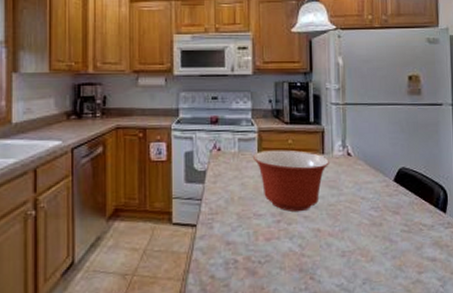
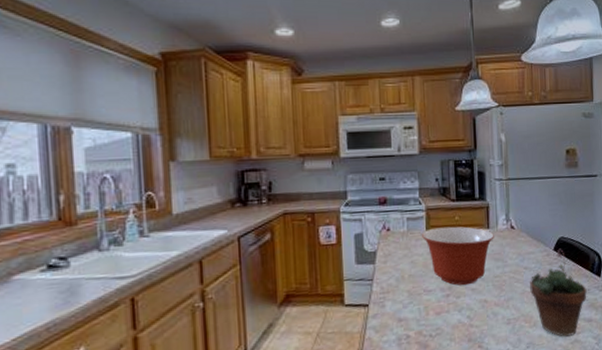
succulent plant: none [367,179,431,276] -> present [530,248,587,337]

